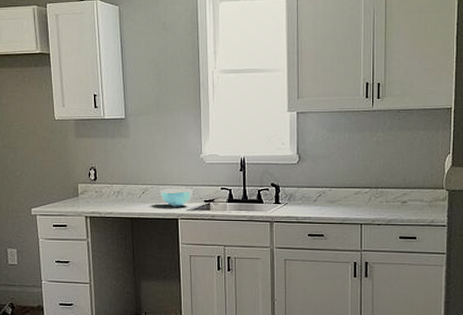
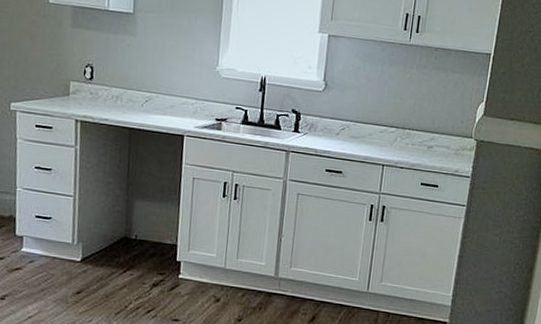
cereal bowl: present [160,189,193,207] -> none [165,100,204,123]

